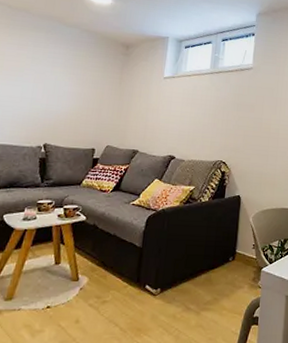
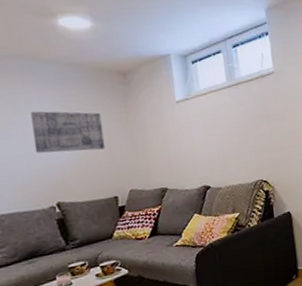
wall art: none [39,63,100,106] -> present [31,111,106,153]

